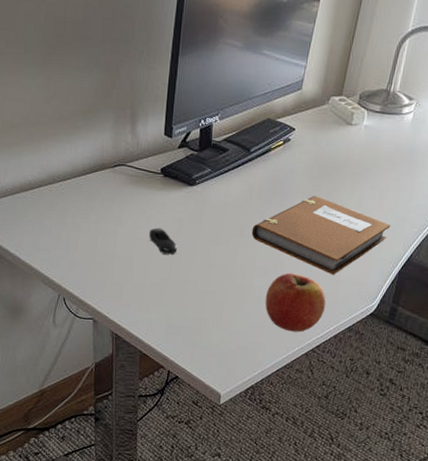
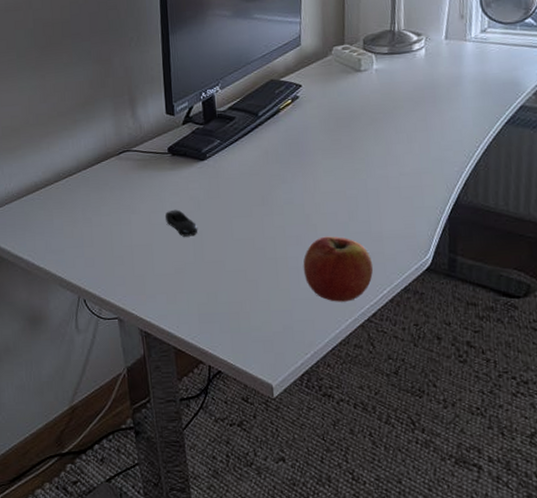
notebook: present [251,196,391,275] -> none [274,150,428,232]

